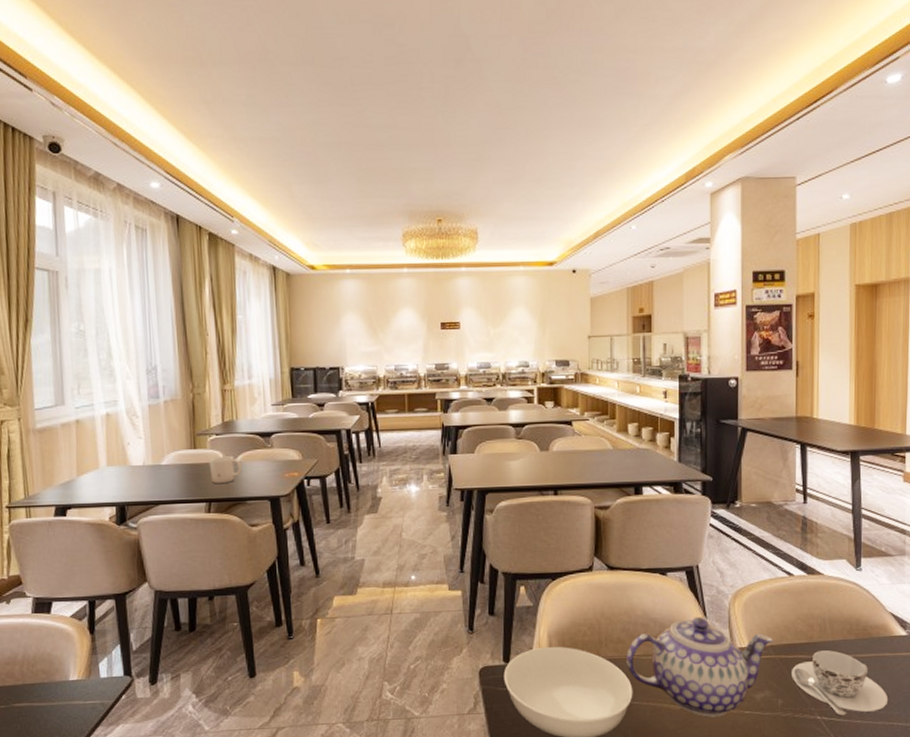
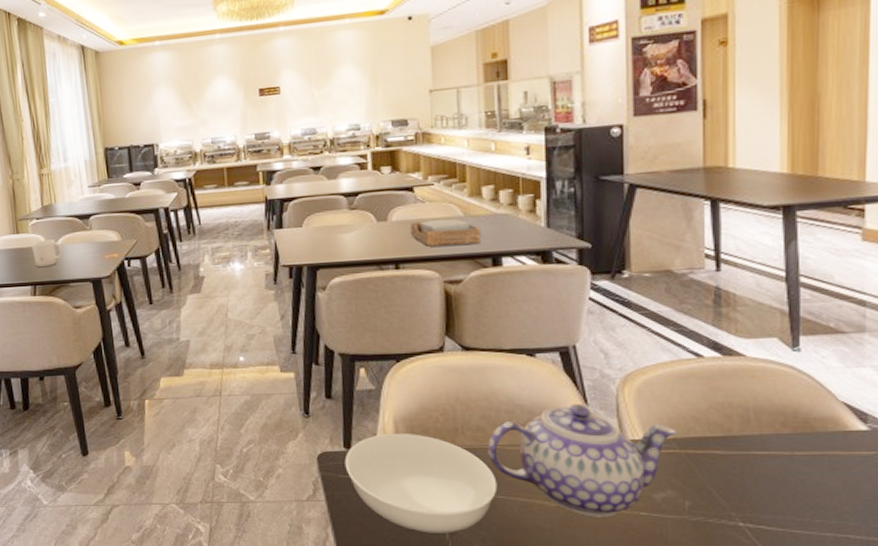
napkin holder: none [568,451,626,475] -> present [410,219,481,247]
teacup: present [790,650,889,716] -> none [701,446,841,523]

